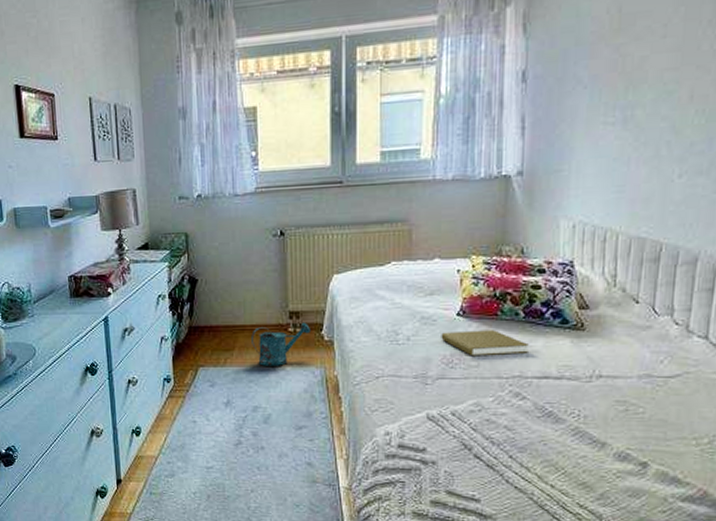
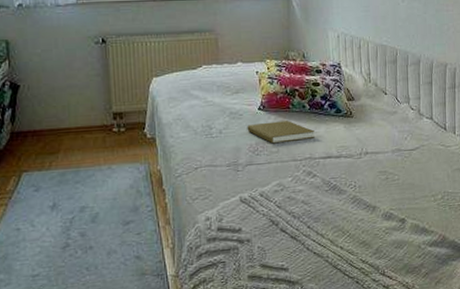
watering can: present [251,322,310,366] -> none [77,122,134,166]

